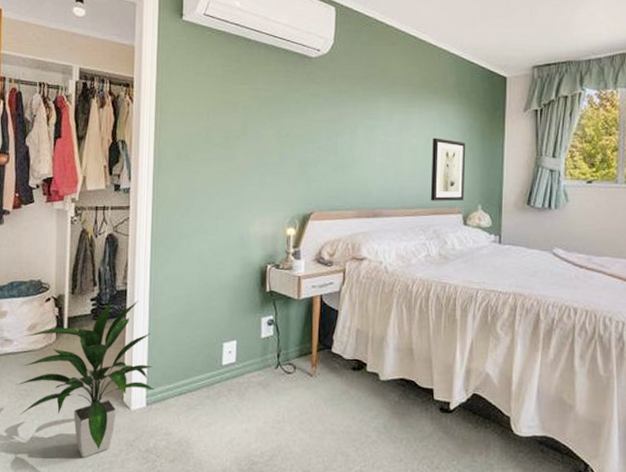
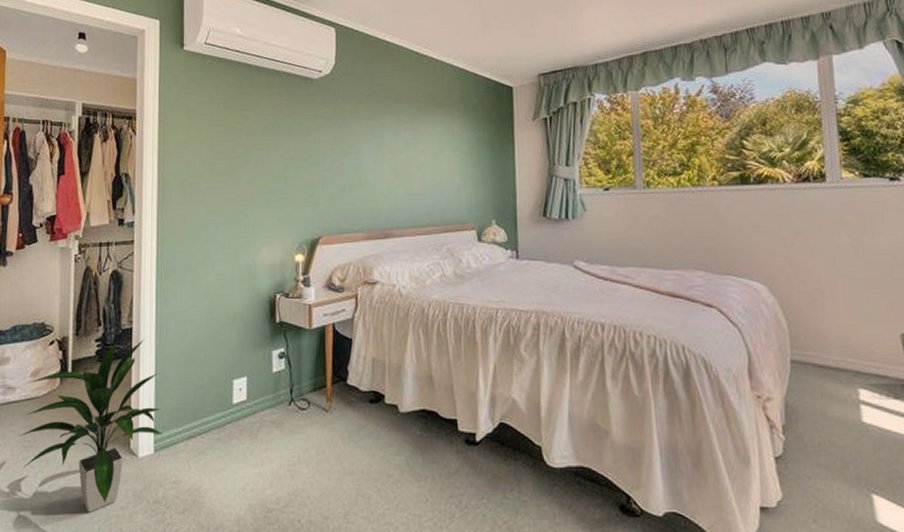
wall art: present [430,138,466,202] -> none [441,152,477,218]

